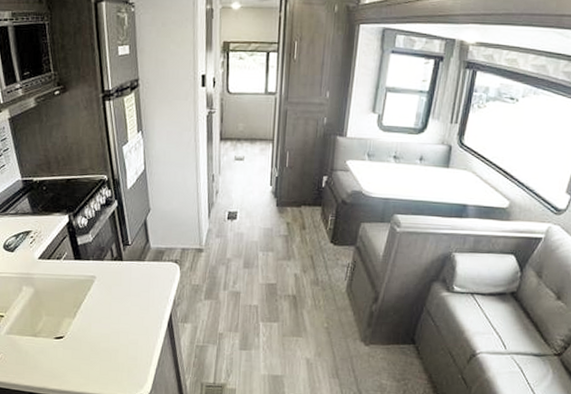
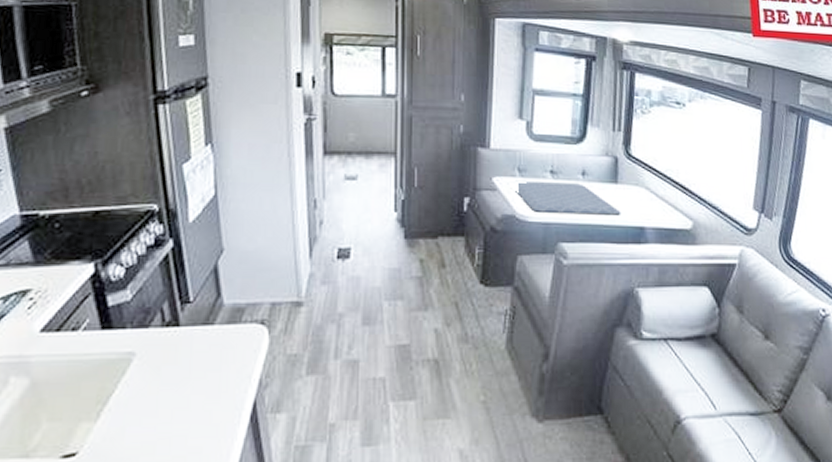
placemat: none [364,163,449,194] -> present [515,180,621,215]

